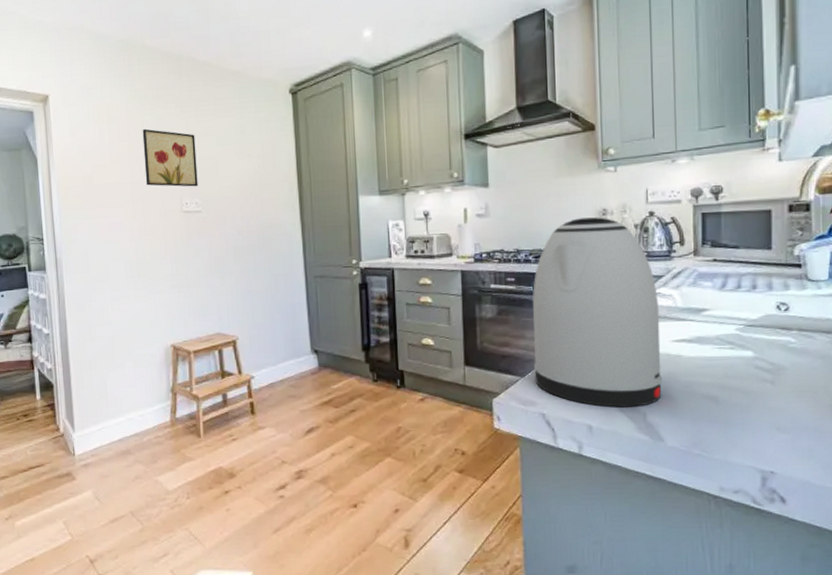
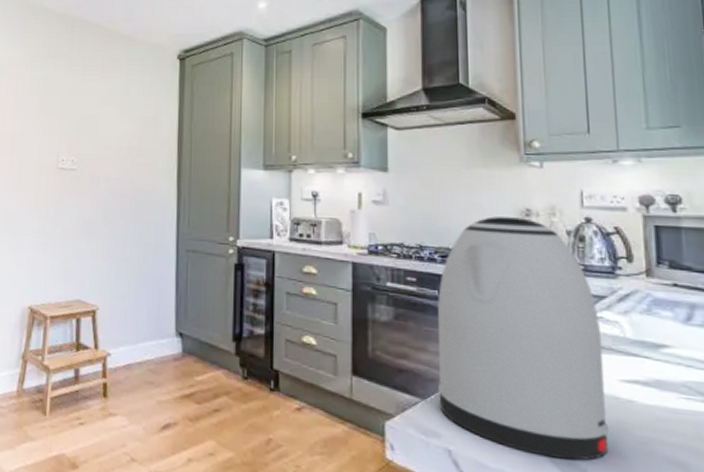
wall art: present [142,128,198,187] -> none [25,84,79,144]

